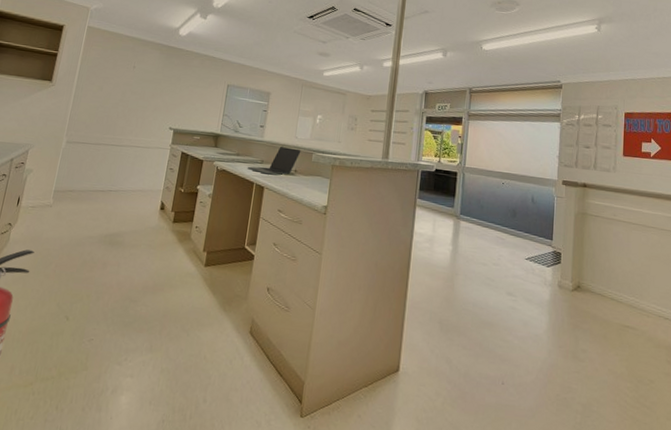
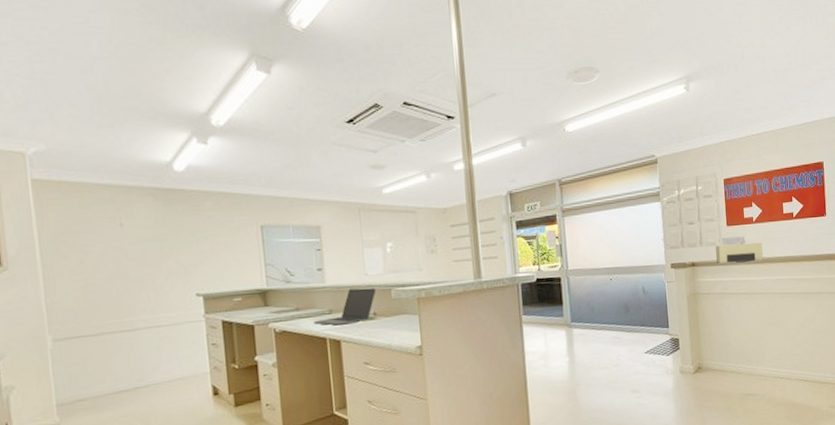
printer: none [608,166,659,196] -> present [715,236,764,264]

